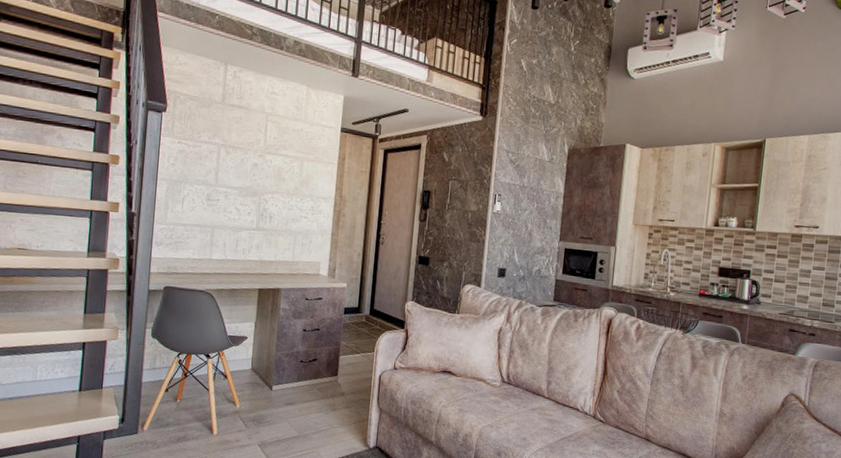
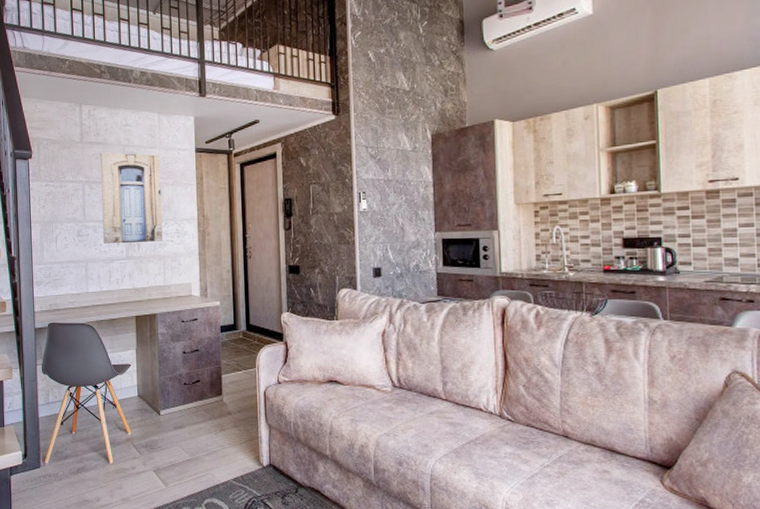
wall art: none [234,117,304,217] -> present [100,152,163,244]

